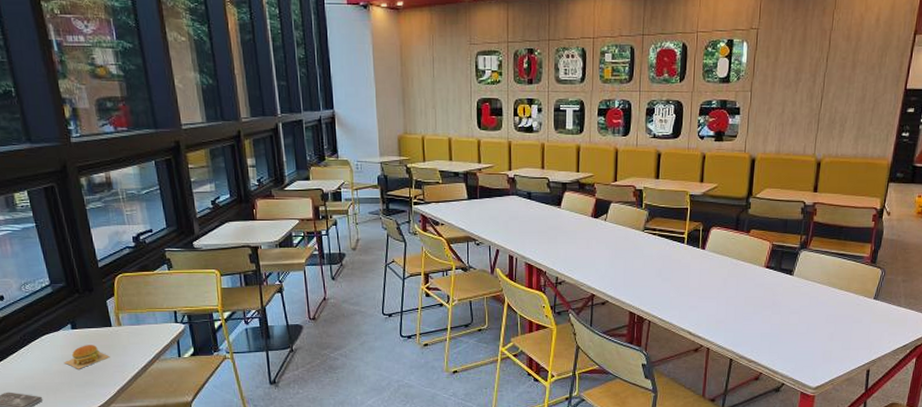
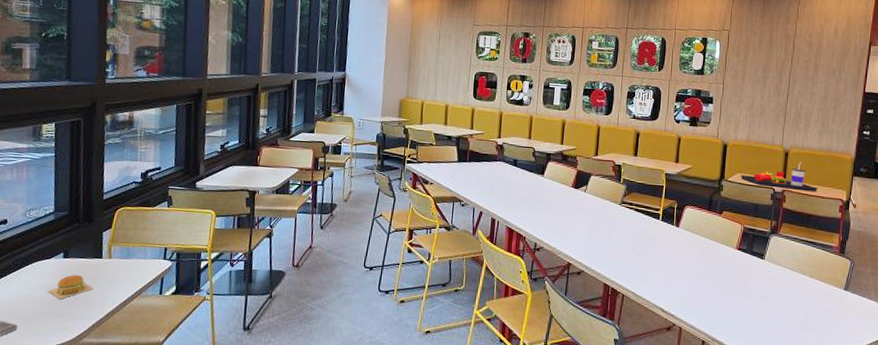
food tray: none [769,171,851,202] -> present [741,161,818,192]

